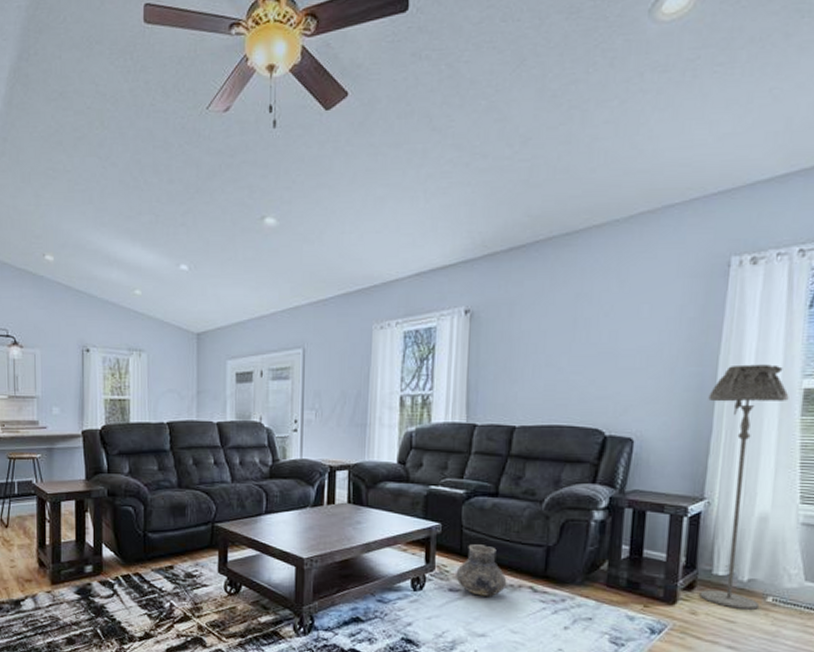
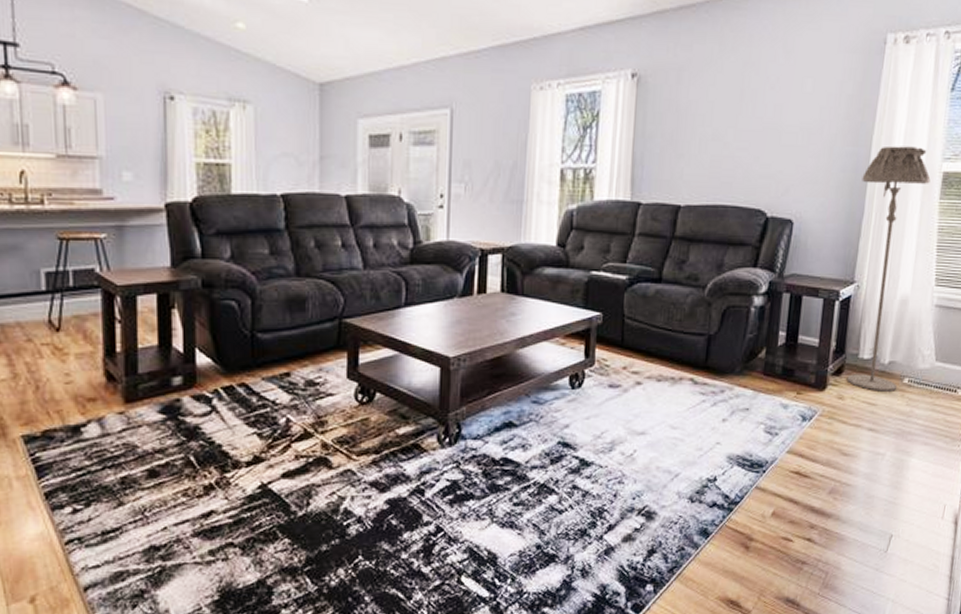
vase: present [456,544,507,596] -> none [616,335,668,391]

